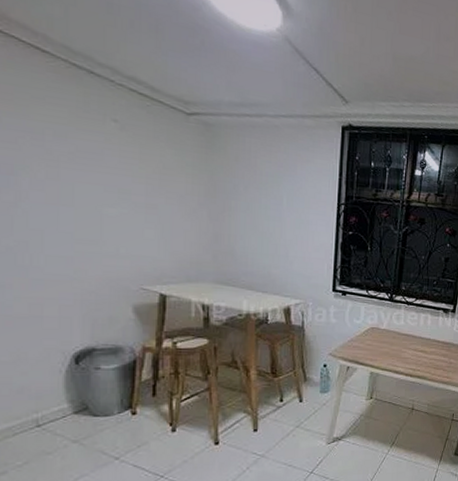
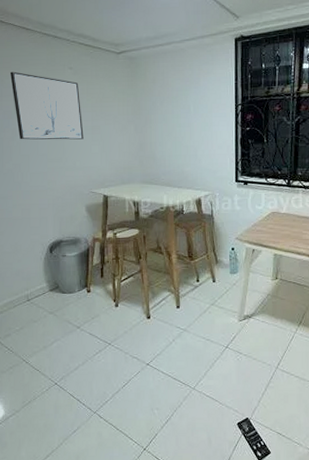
wall art: none [12,107,133,219] -> present [10,71,84,140]

